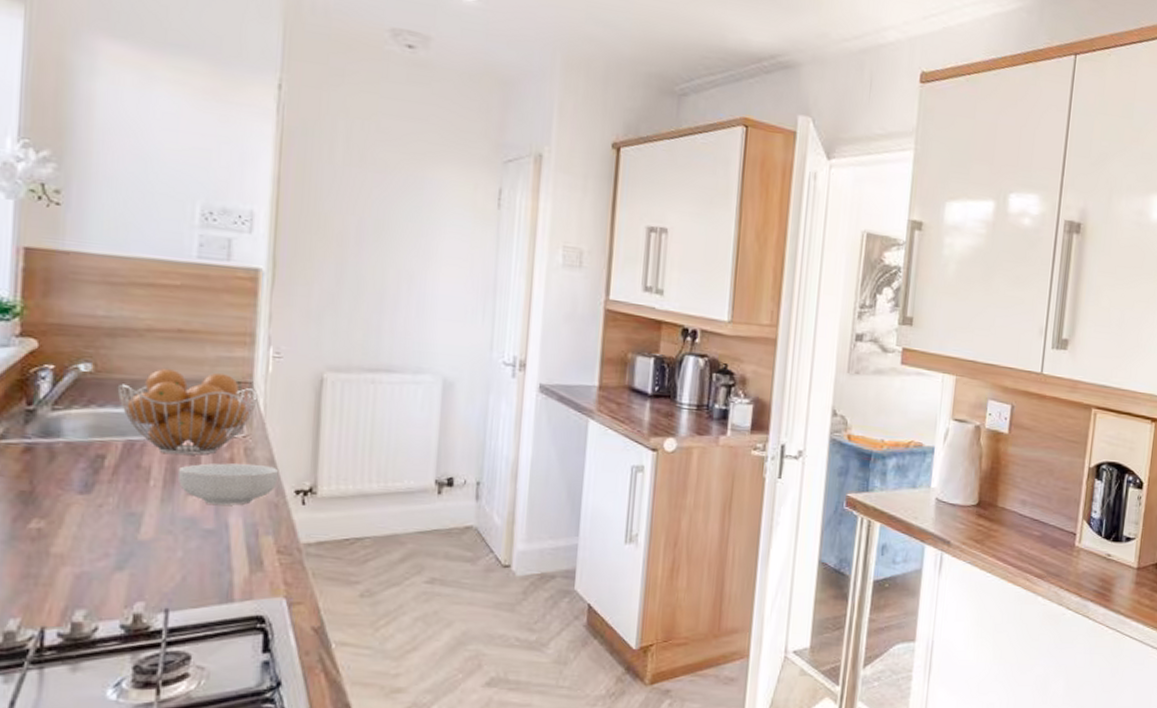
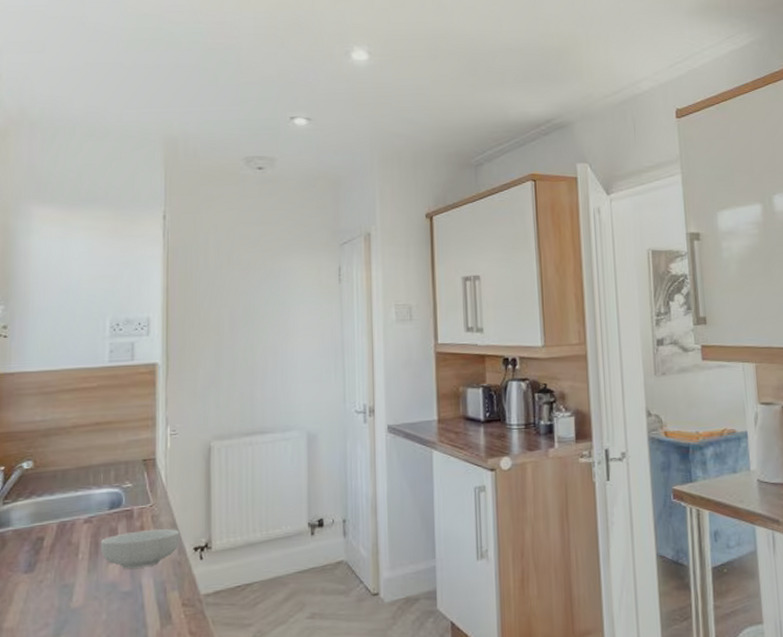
fruit basket: present [117,369,258,455] -> none [52,455,160,530]

